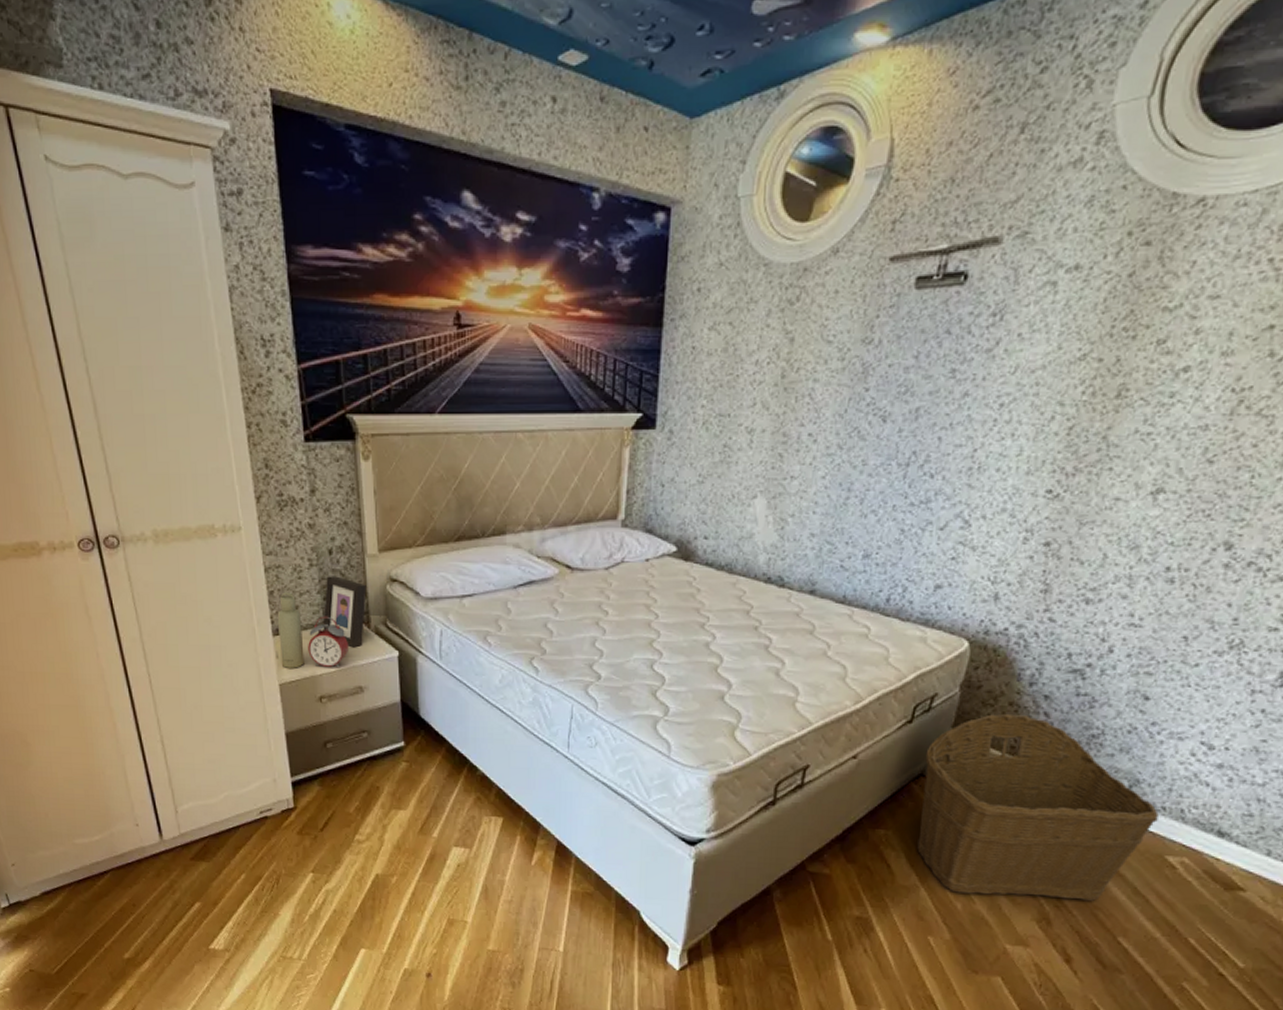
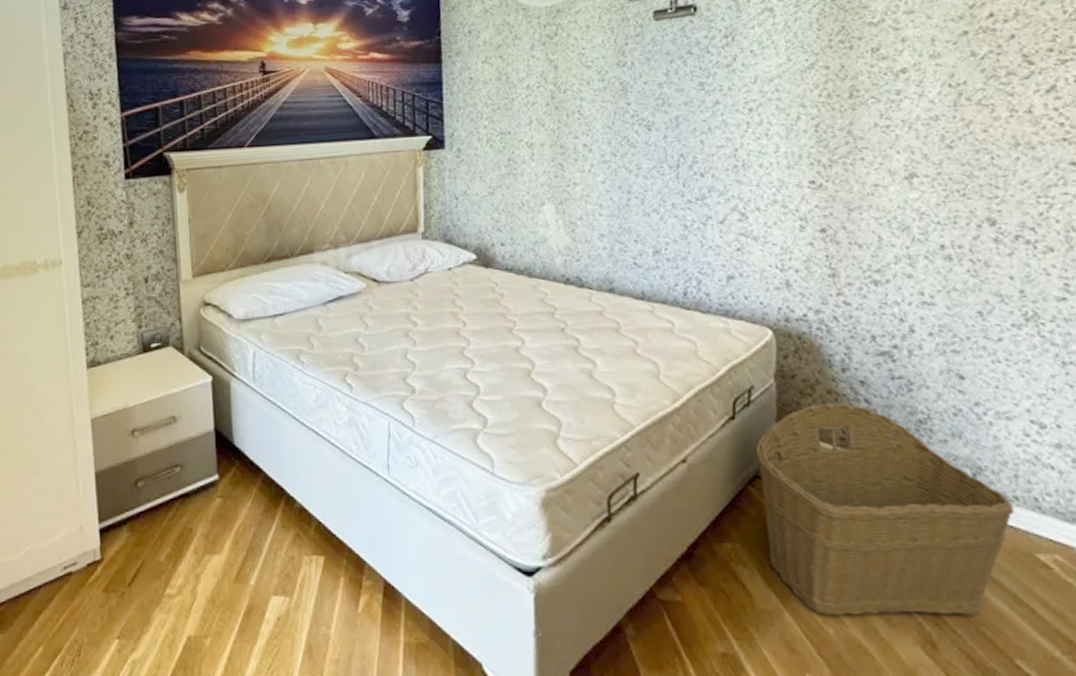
bottle: present [277,592,304,668] -> none [92,322,118,401]
alarm clock: present [308,616,350,668] -> none [122,344,163,398]
picture frame: present [323,576,367,648] -> none [137,303,181,376]

